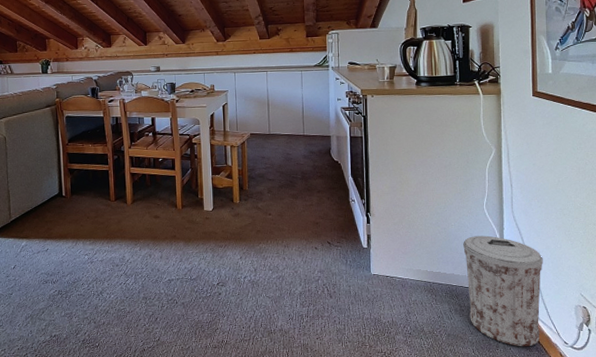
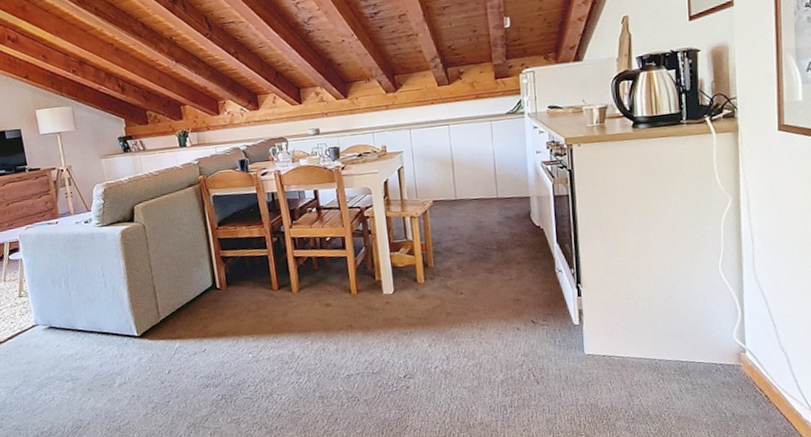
trash can: present [463,235,543,347] -> none [694,301,792,426]

